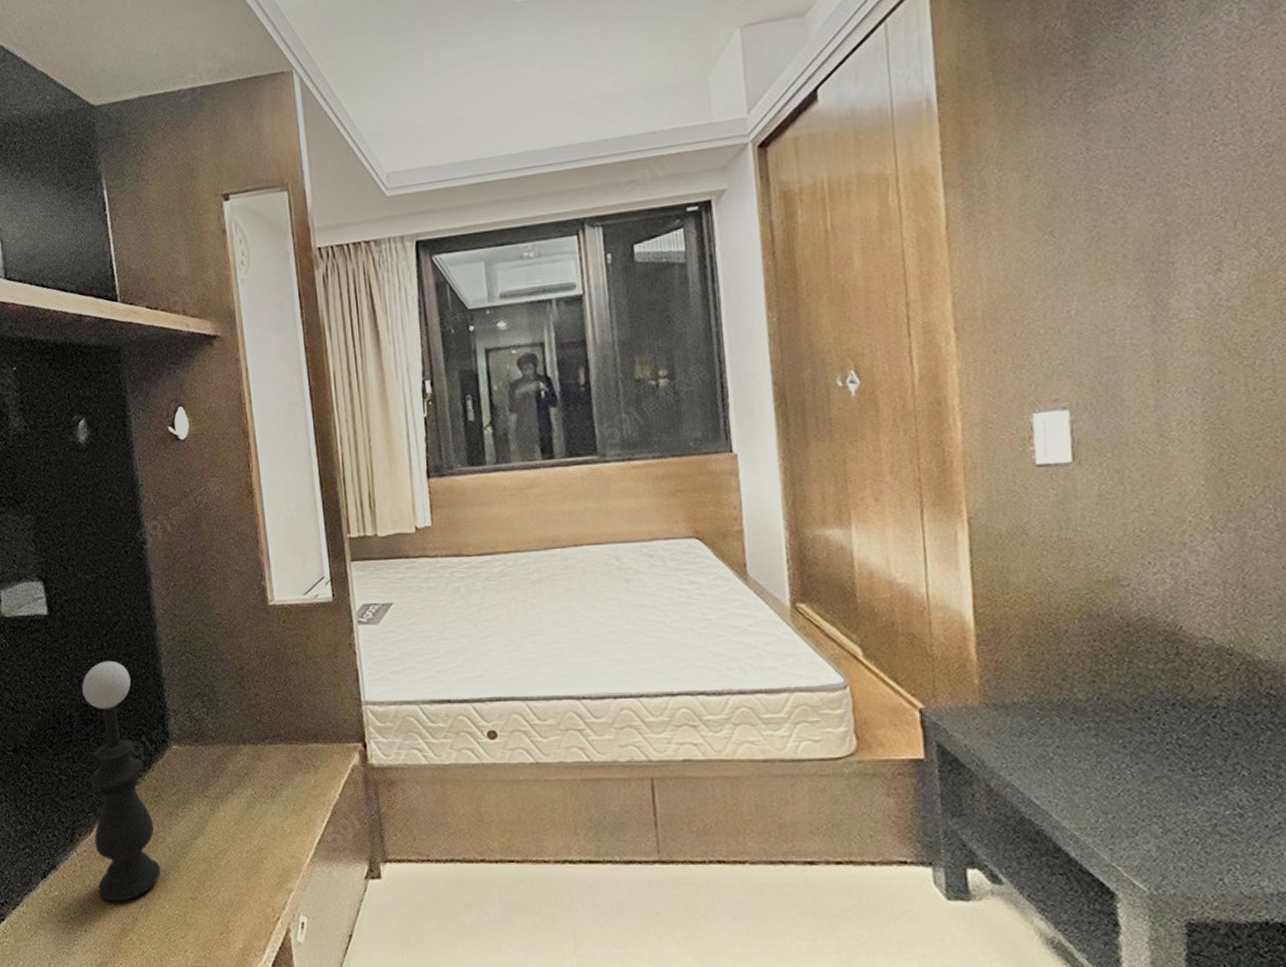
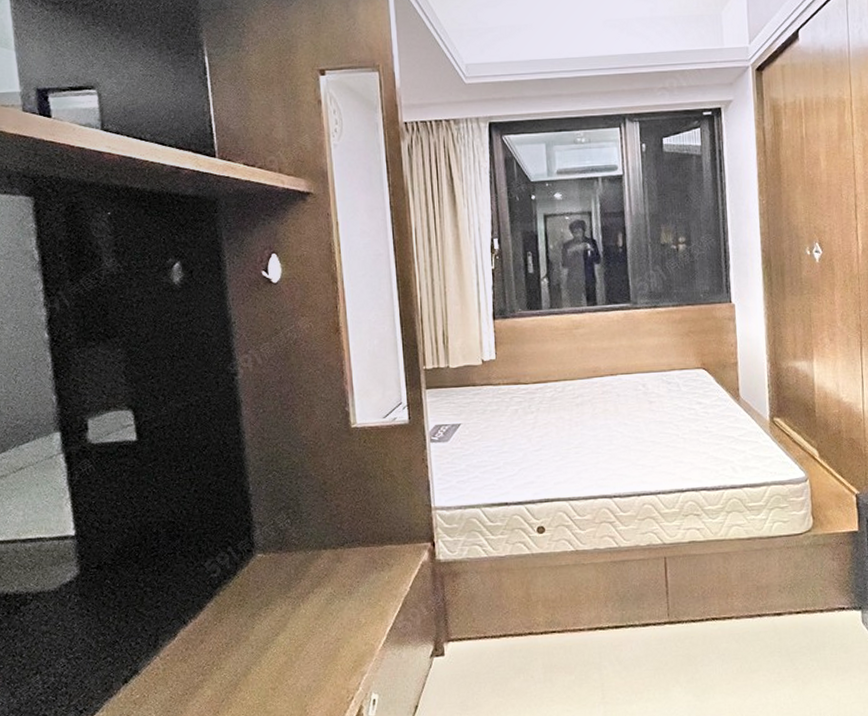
table lamp: present [82,660,161,902] -> none [170,480,243,699]

